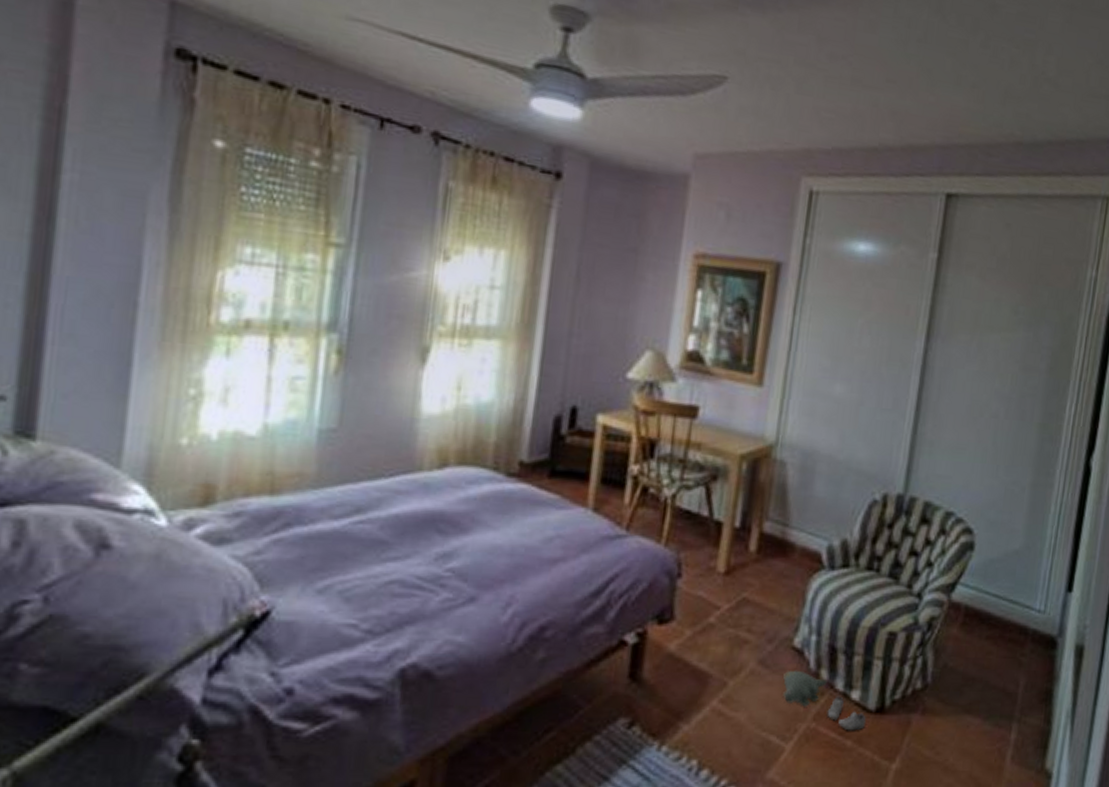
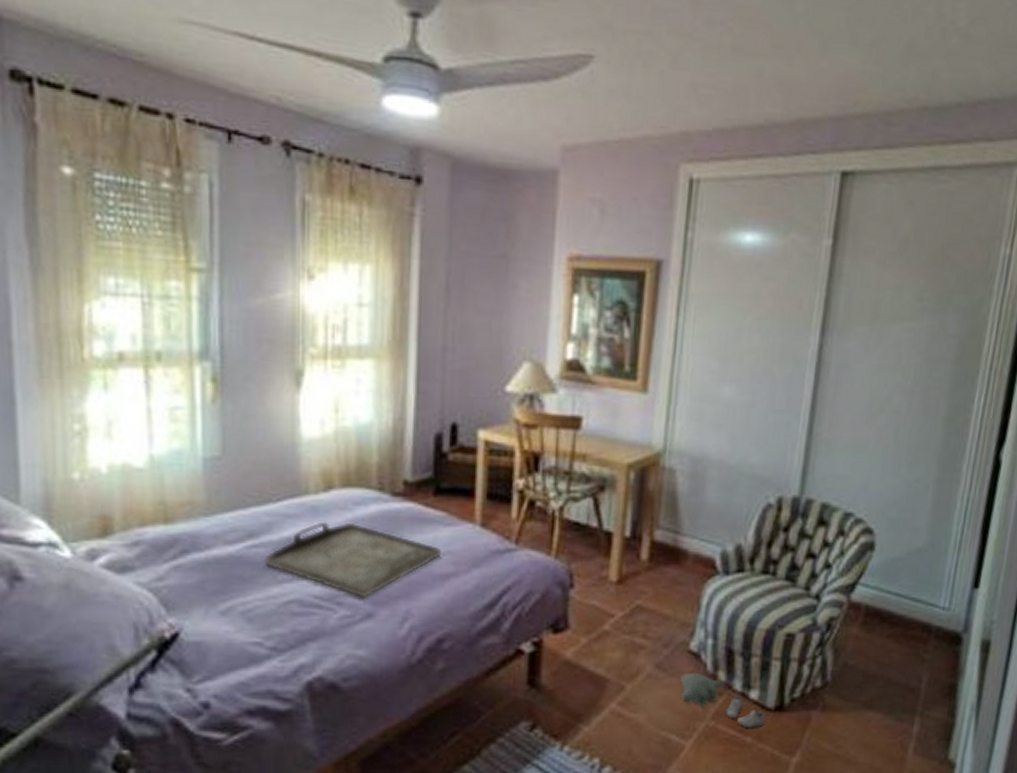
serving tray: none [368,499,551,581] -> present [263,521,441,598]

